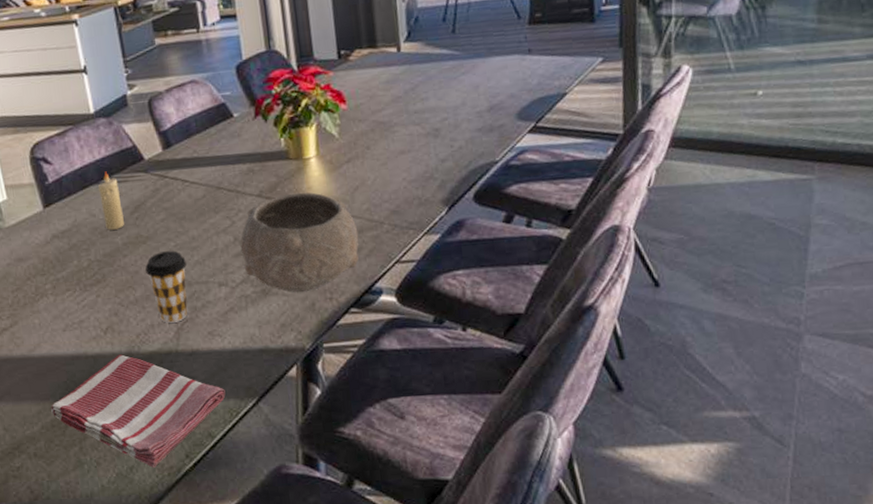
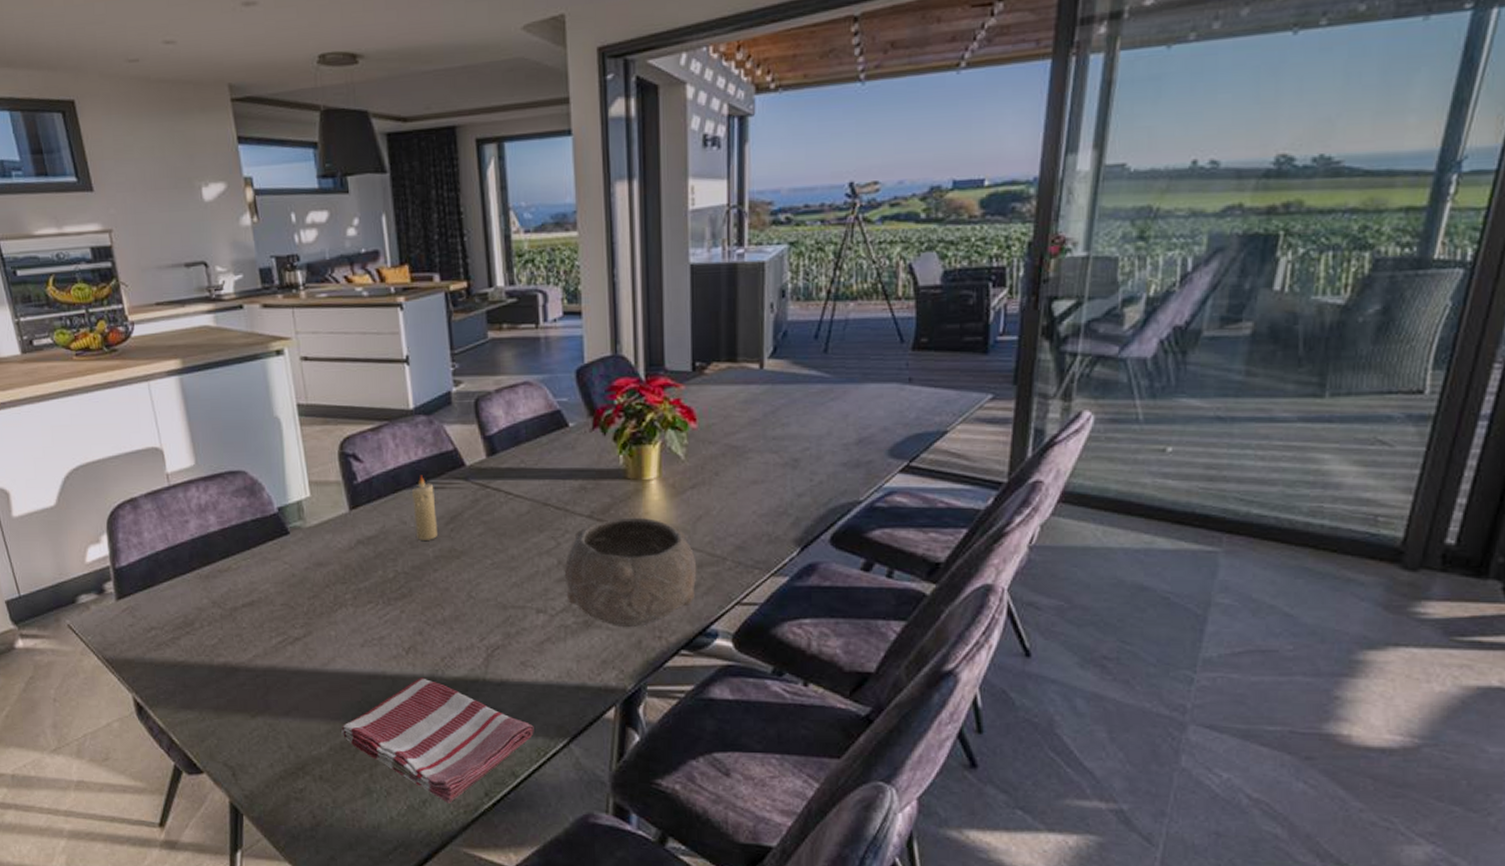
coffee cup: present [145,250,188,323] -> none [457,569,503,648]

